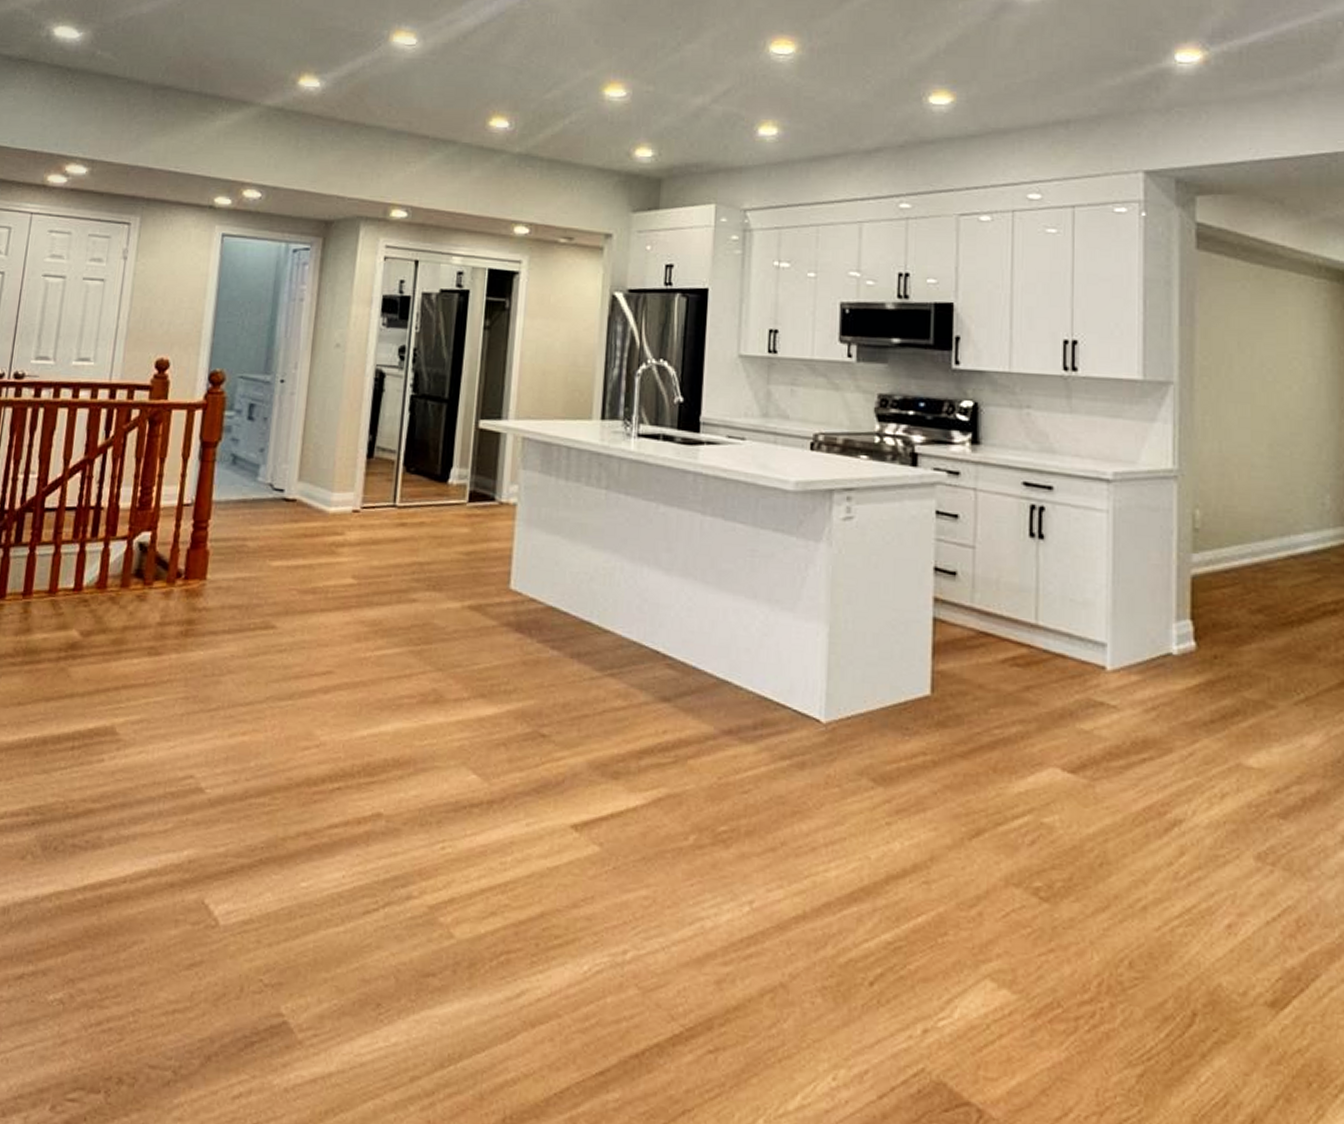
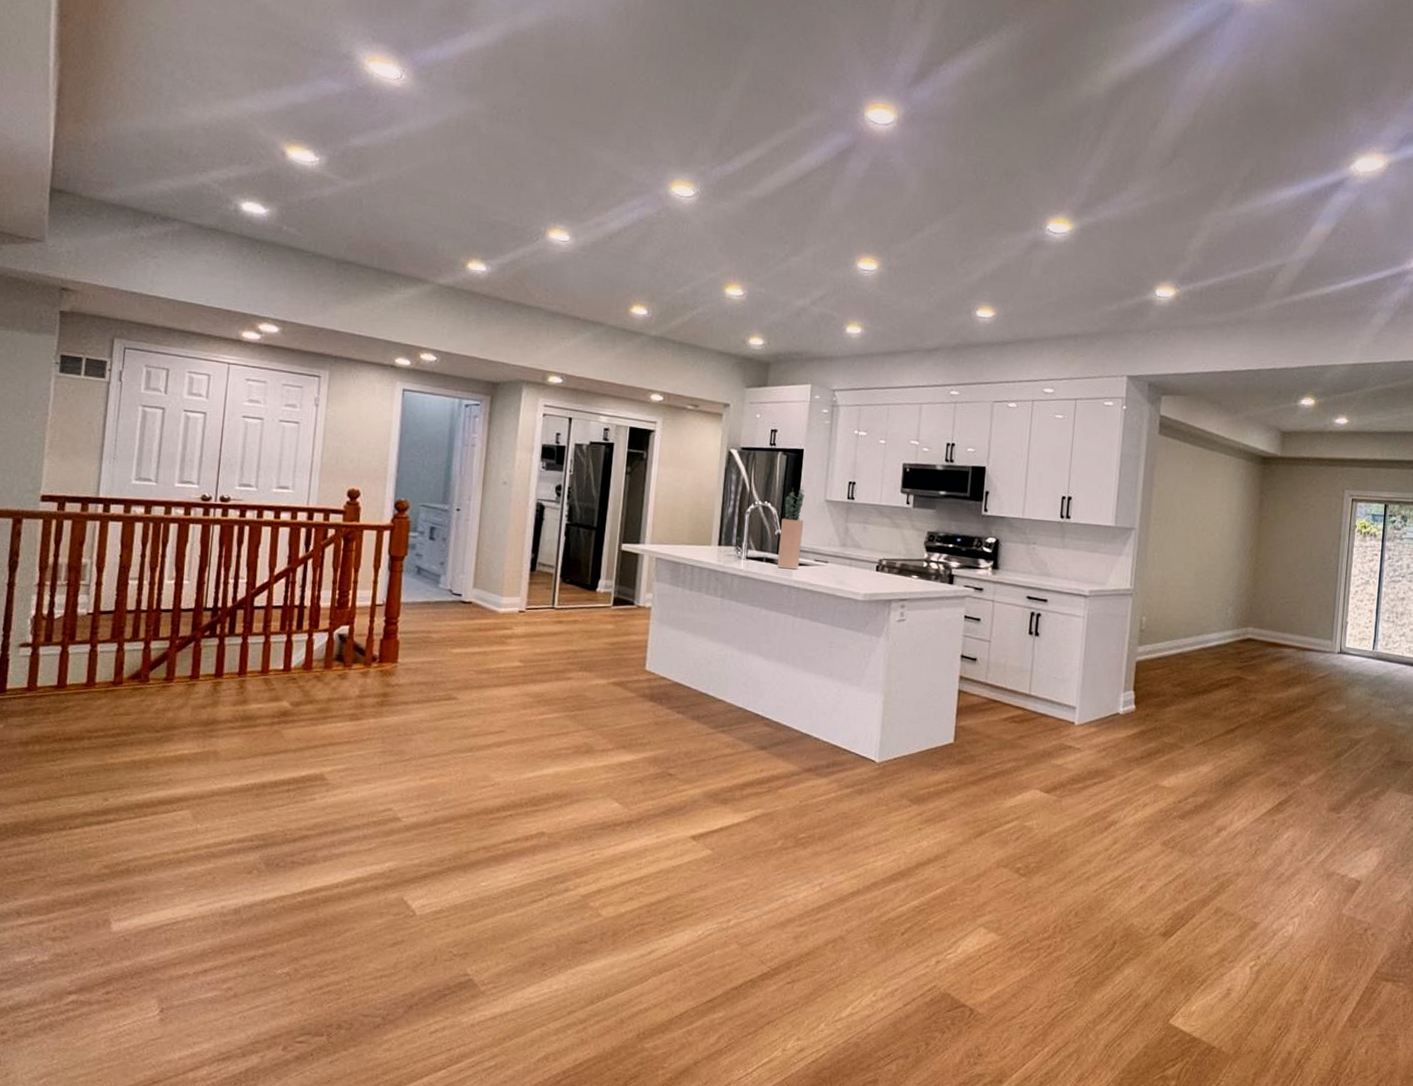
vase: none [678,336,711,450] -> present [777,485,805,570]

